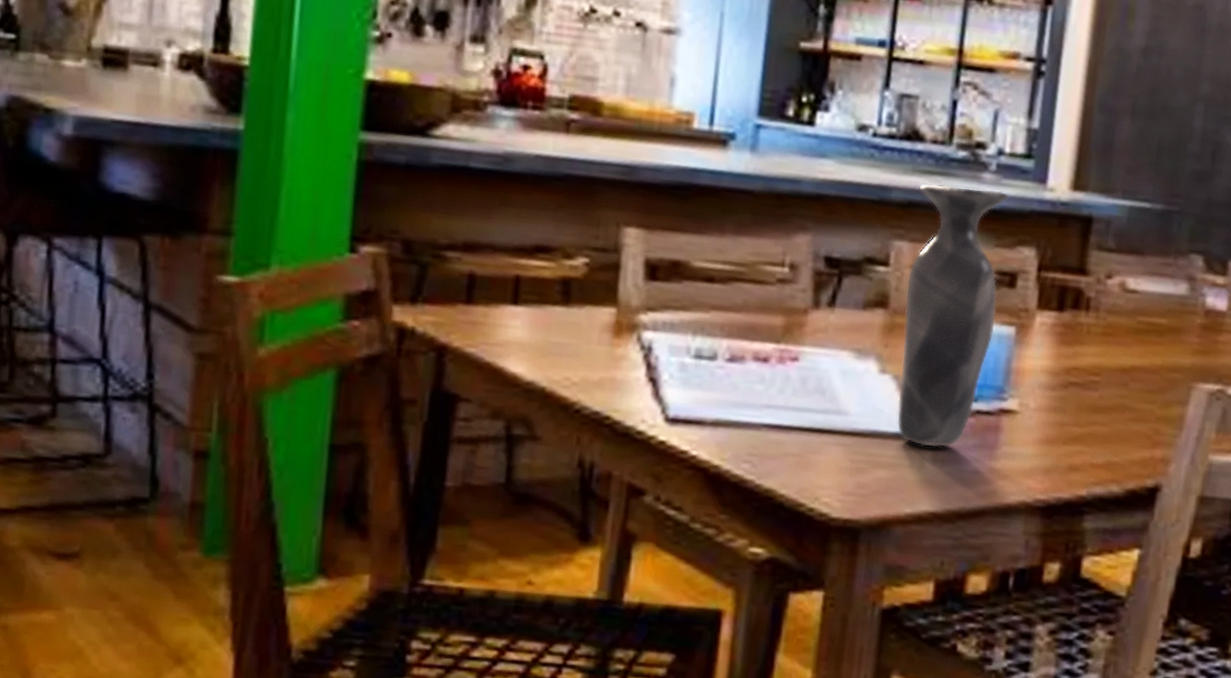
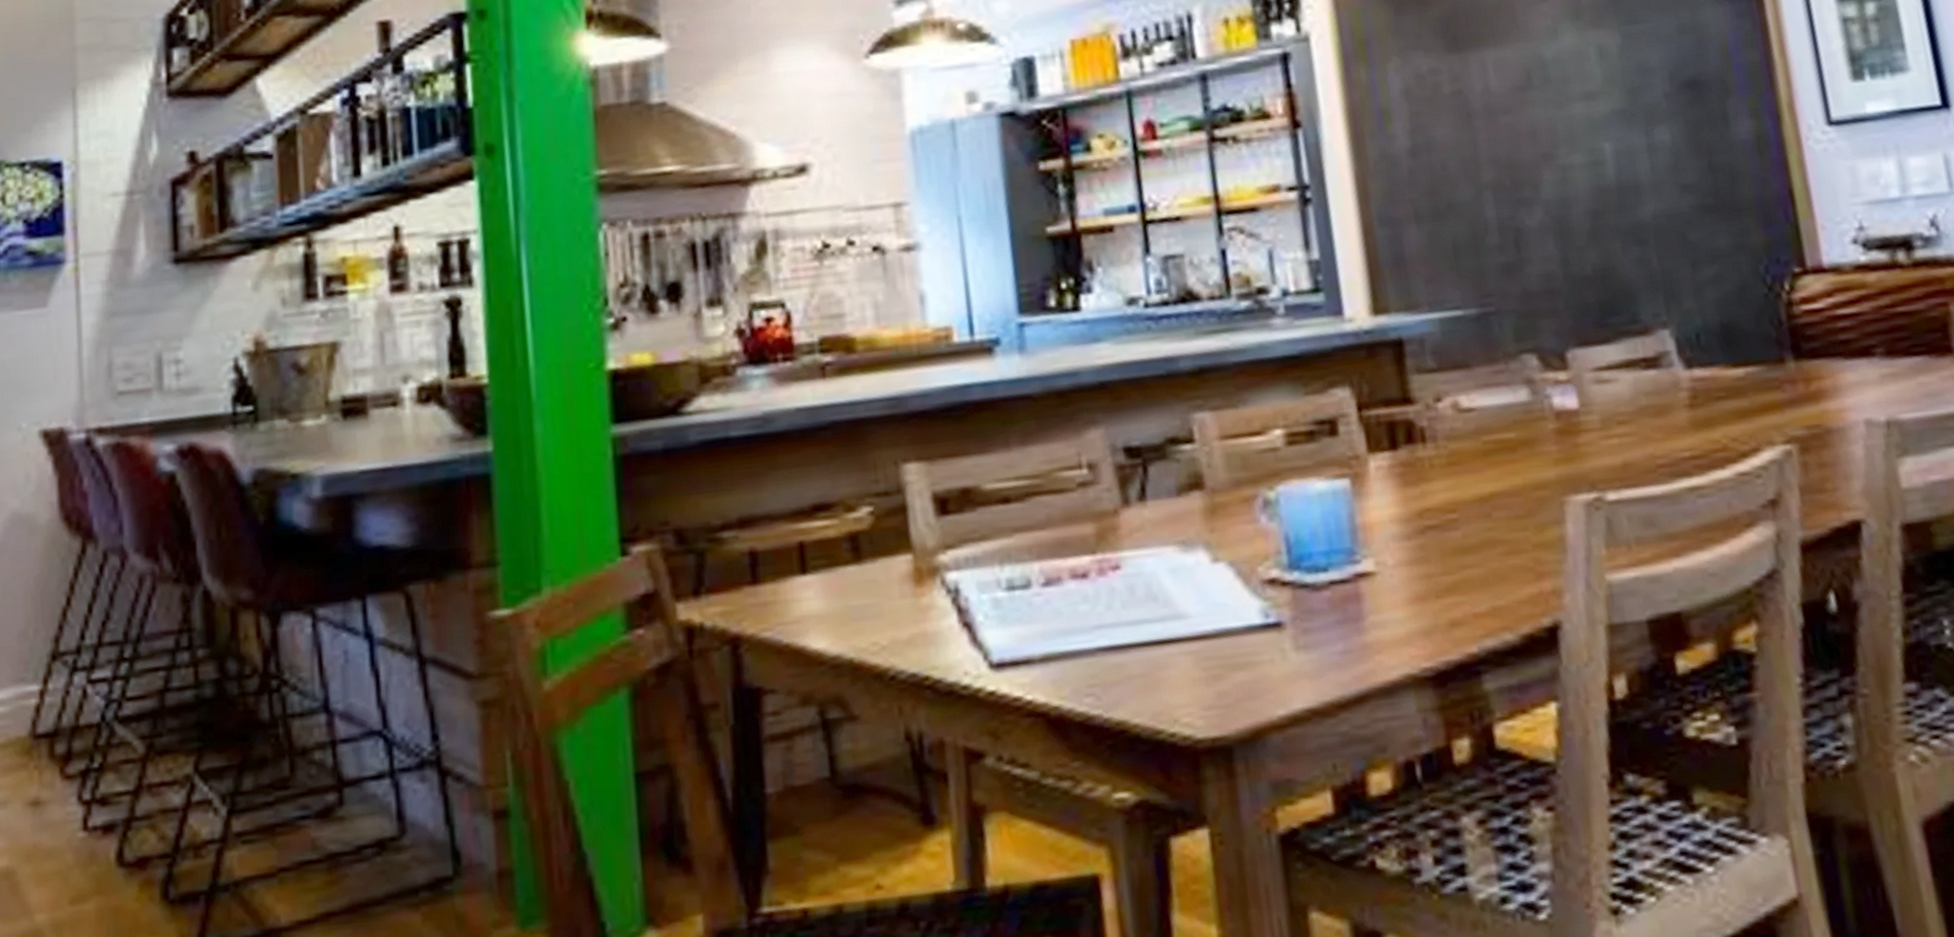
vase: present [896,182,1009,448] -> none [1206,333,1328,636]

